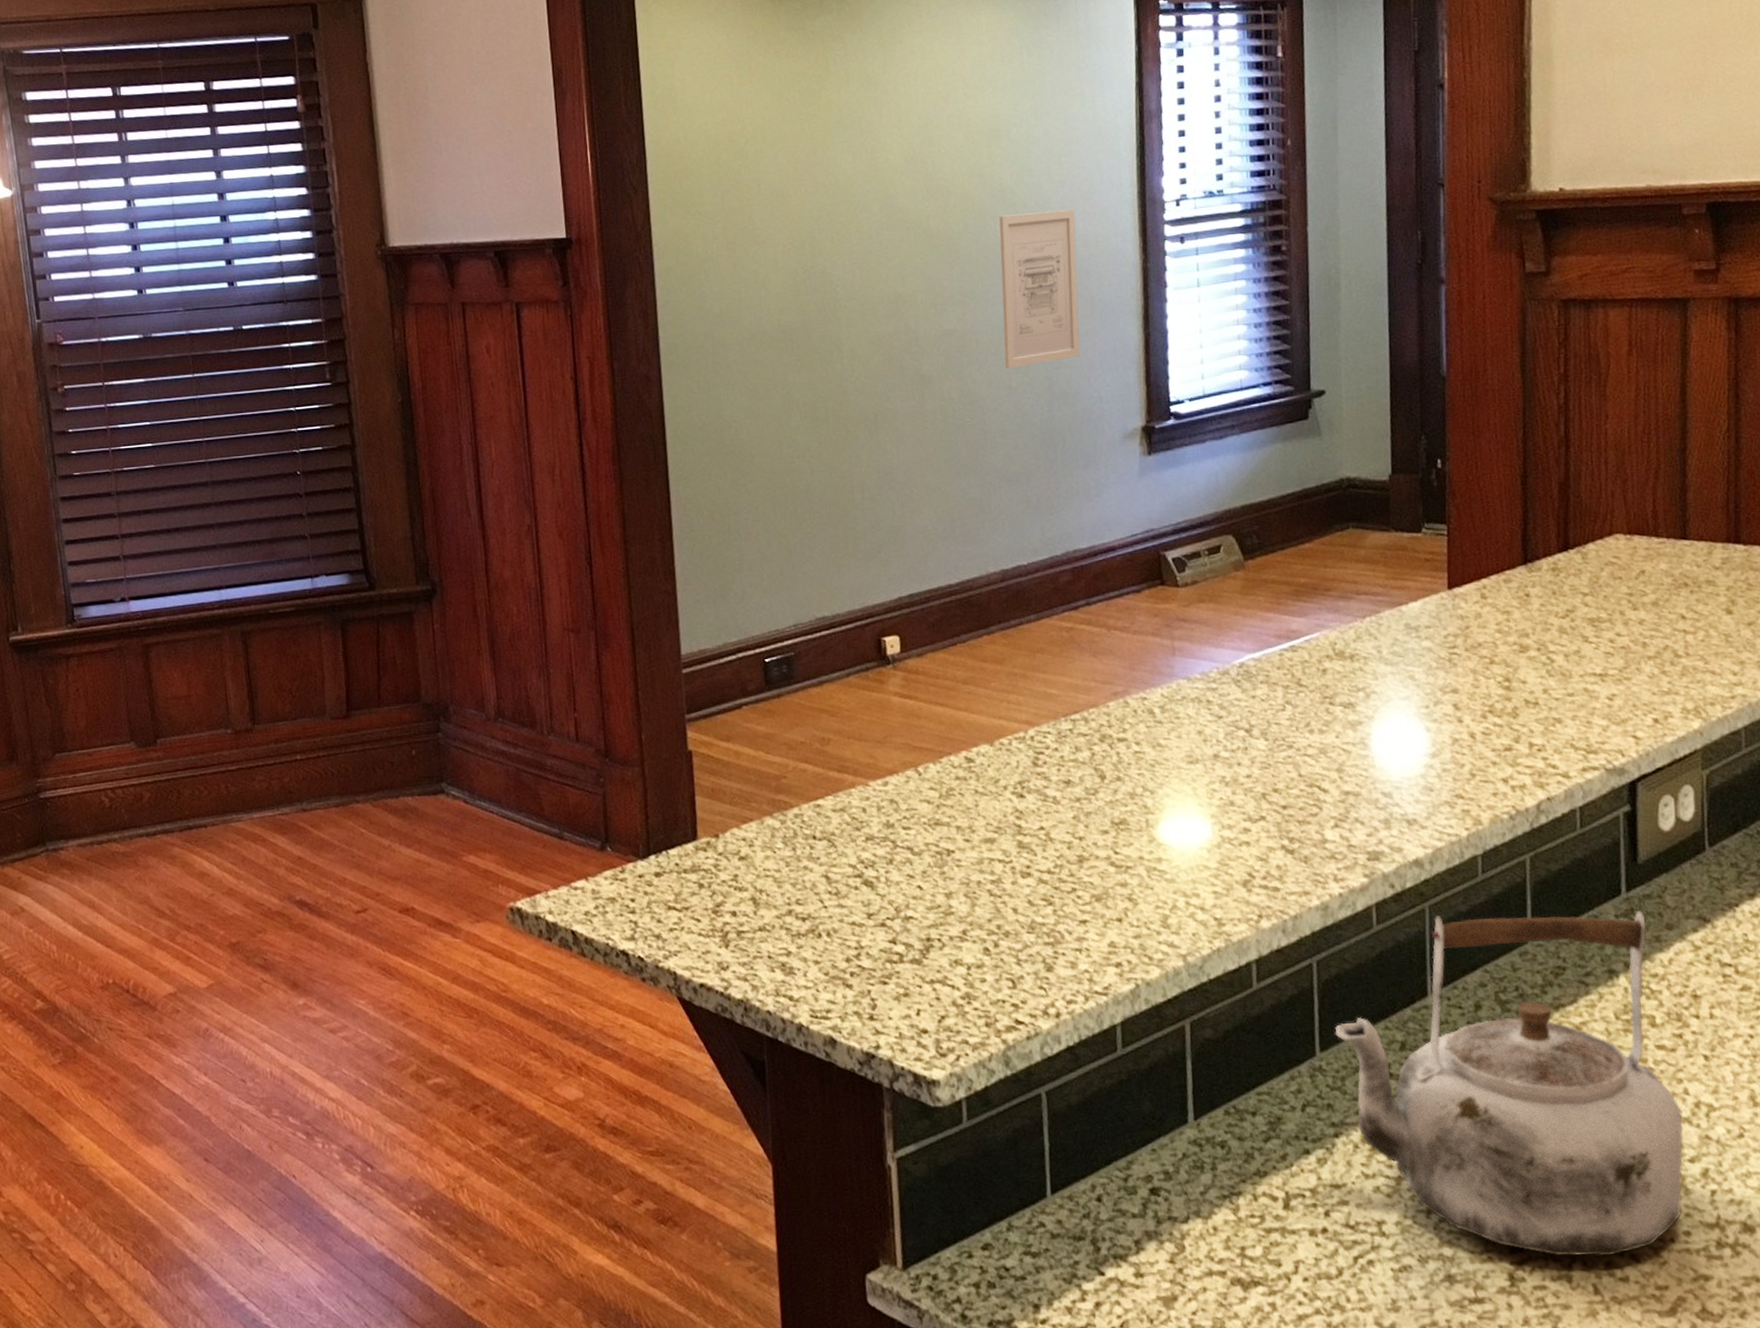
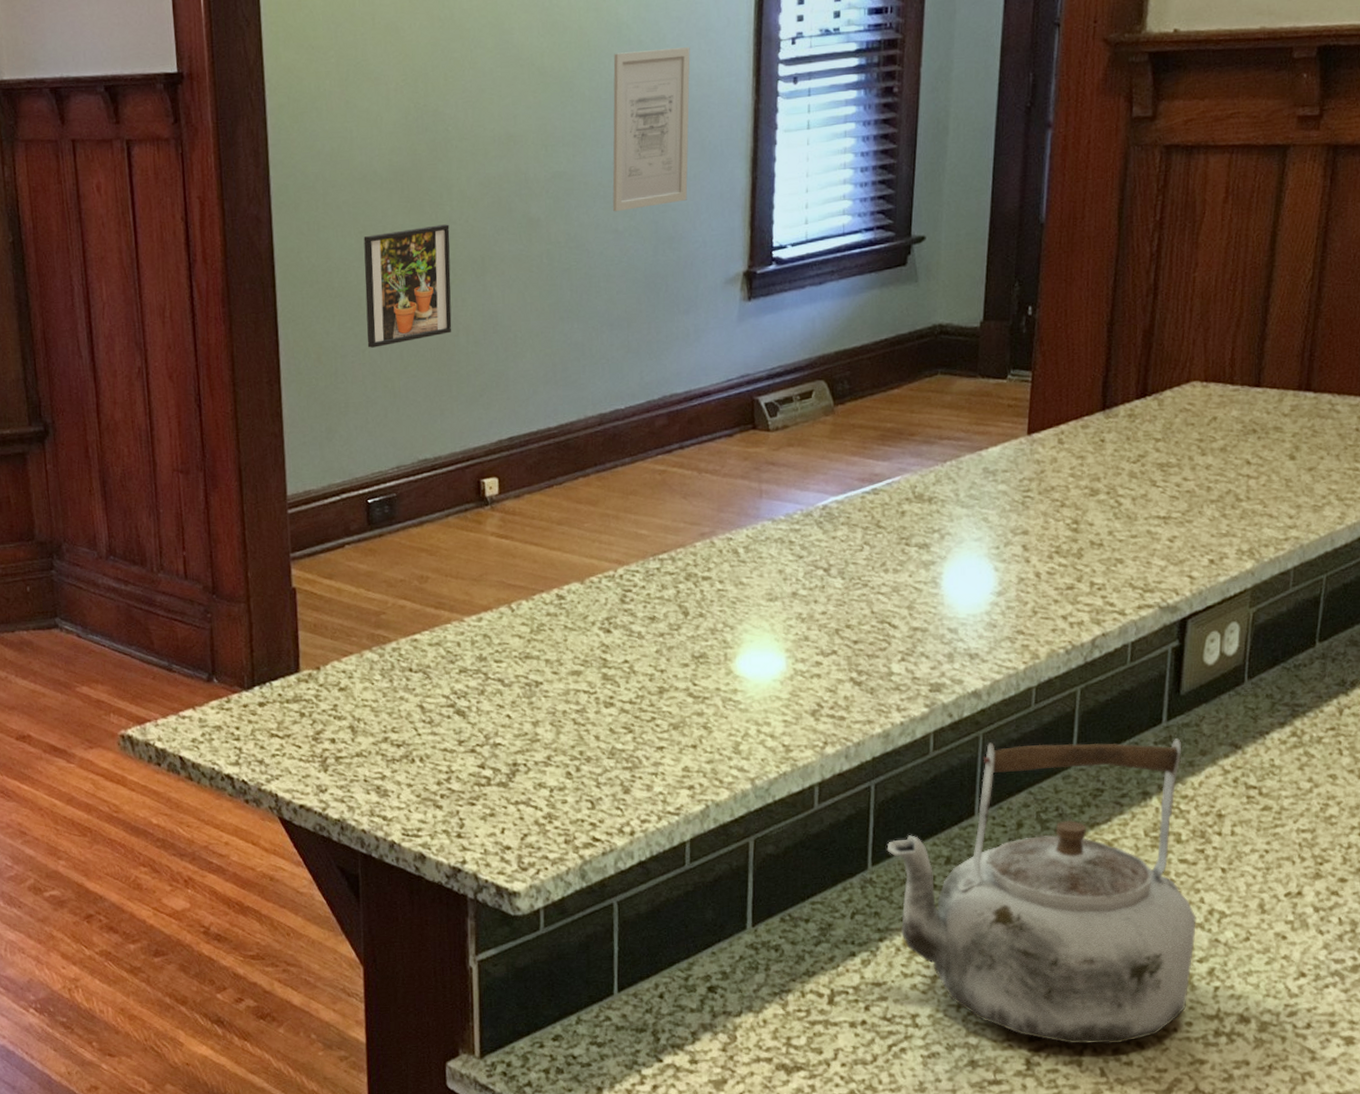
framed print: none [754,382,847,505] -> present [363,224,452,348]

